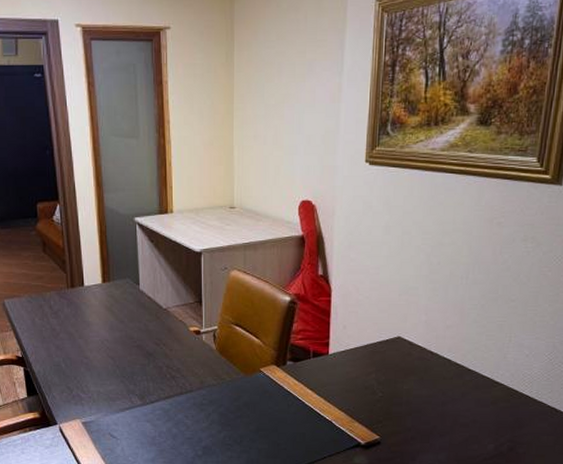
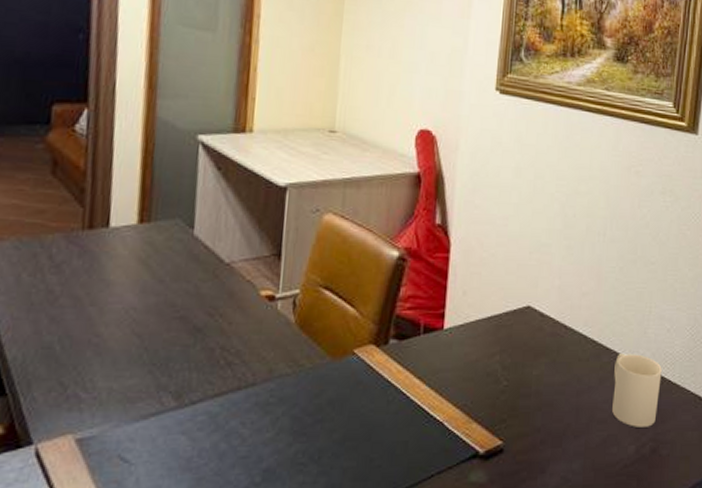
cup: none [473,373,520,431] -> present [612,353,662,427]

